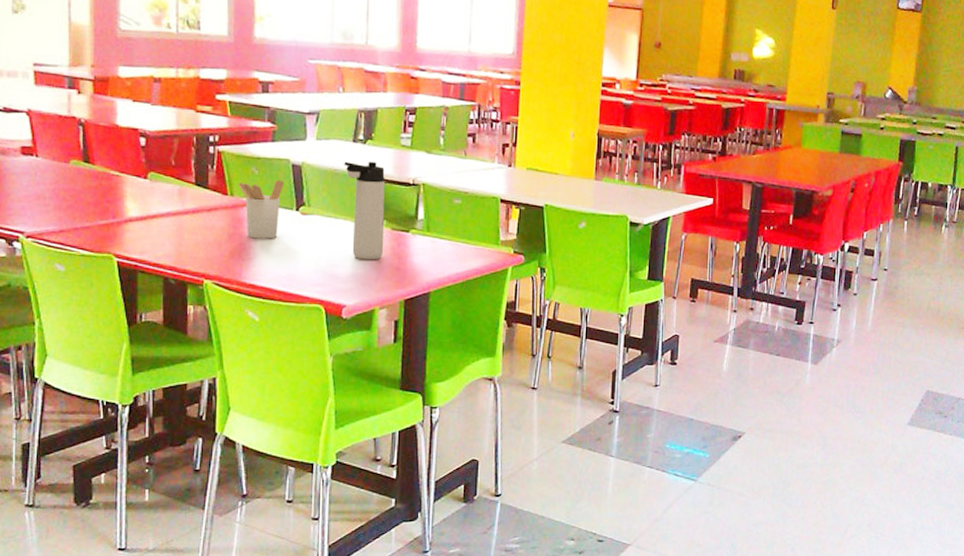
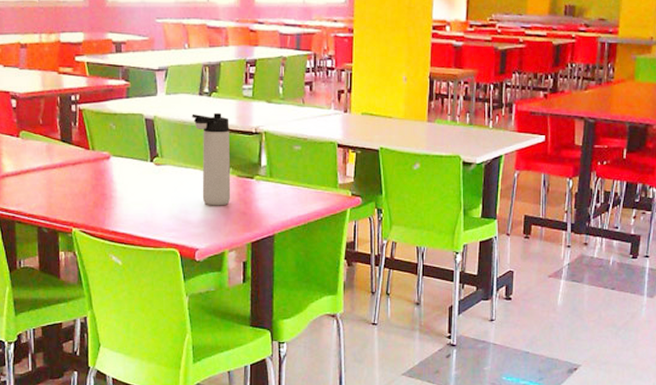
utensil holder: present [238,179,284,239] -> none [99,133,139,189]

